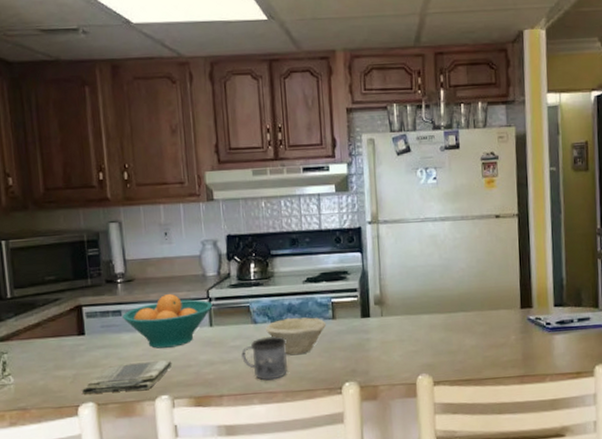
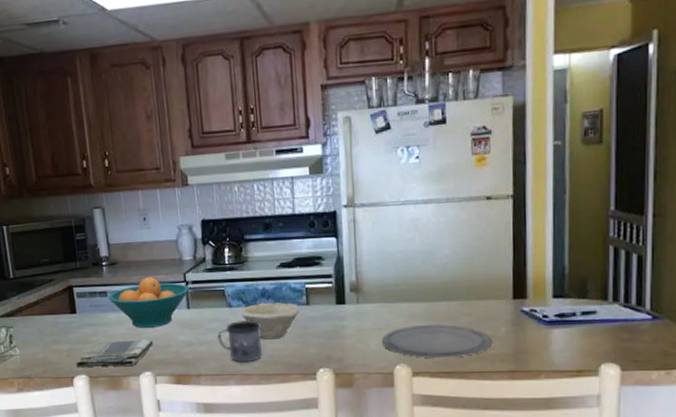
plate: none [405,334,504,368] -> present [382,324,492,359]

